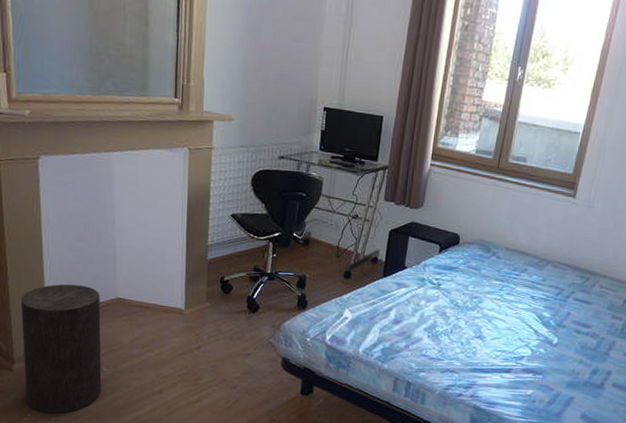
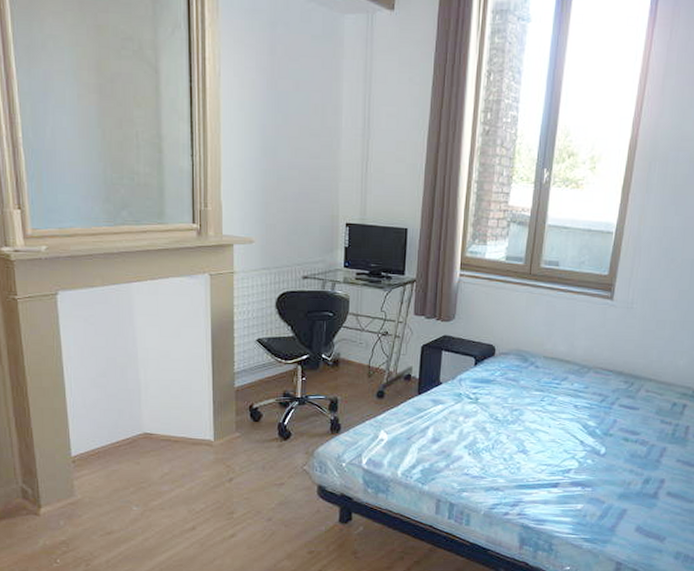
stool: present [20,284,102,414] -> none [44,421,132,558]

